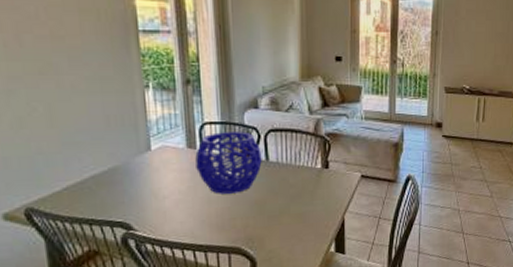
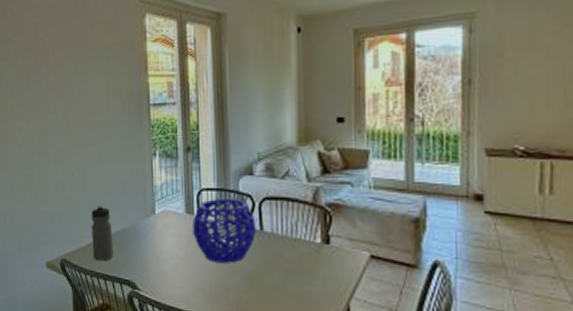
water bottle: none [66,143,100,206] -> present [91,204,113,261]

